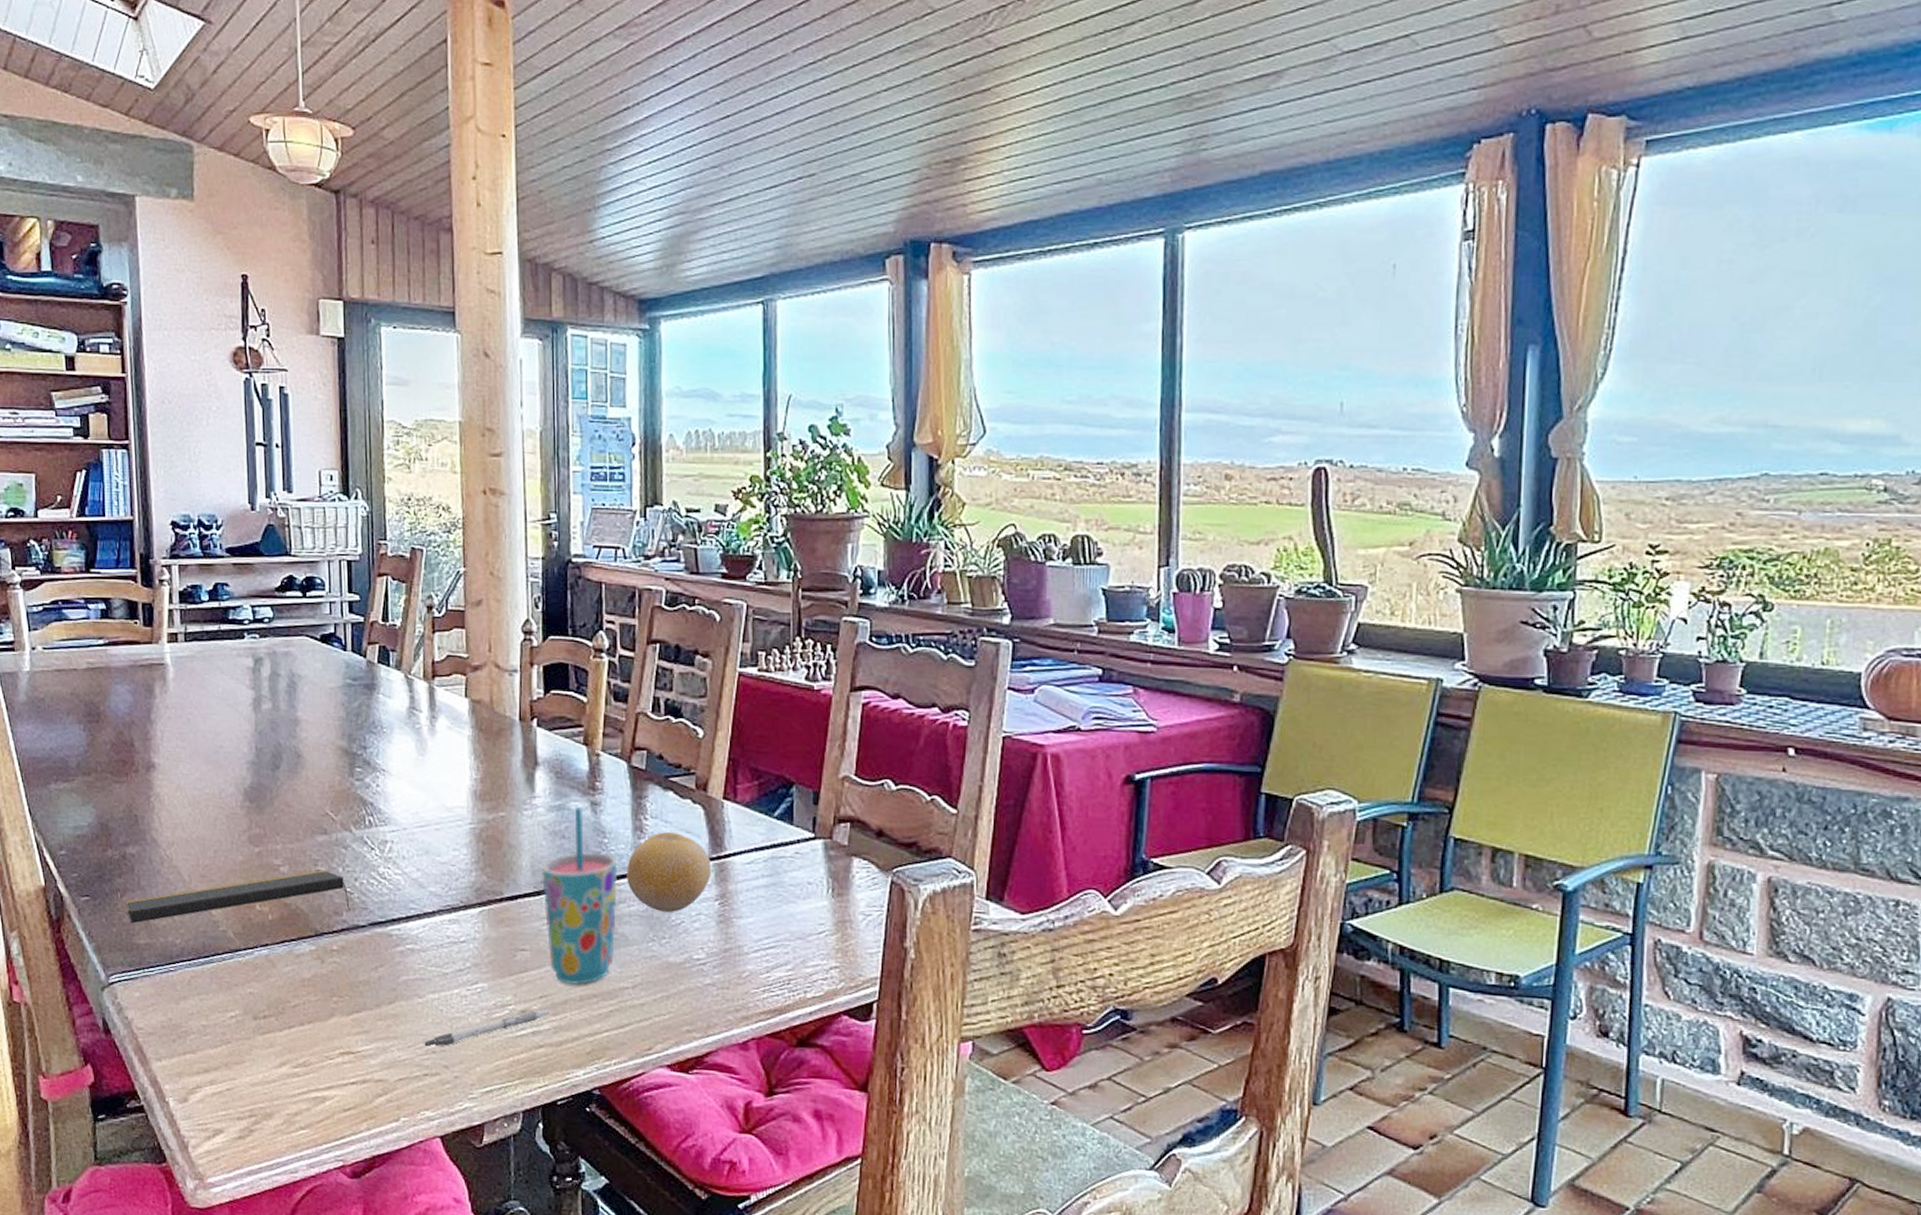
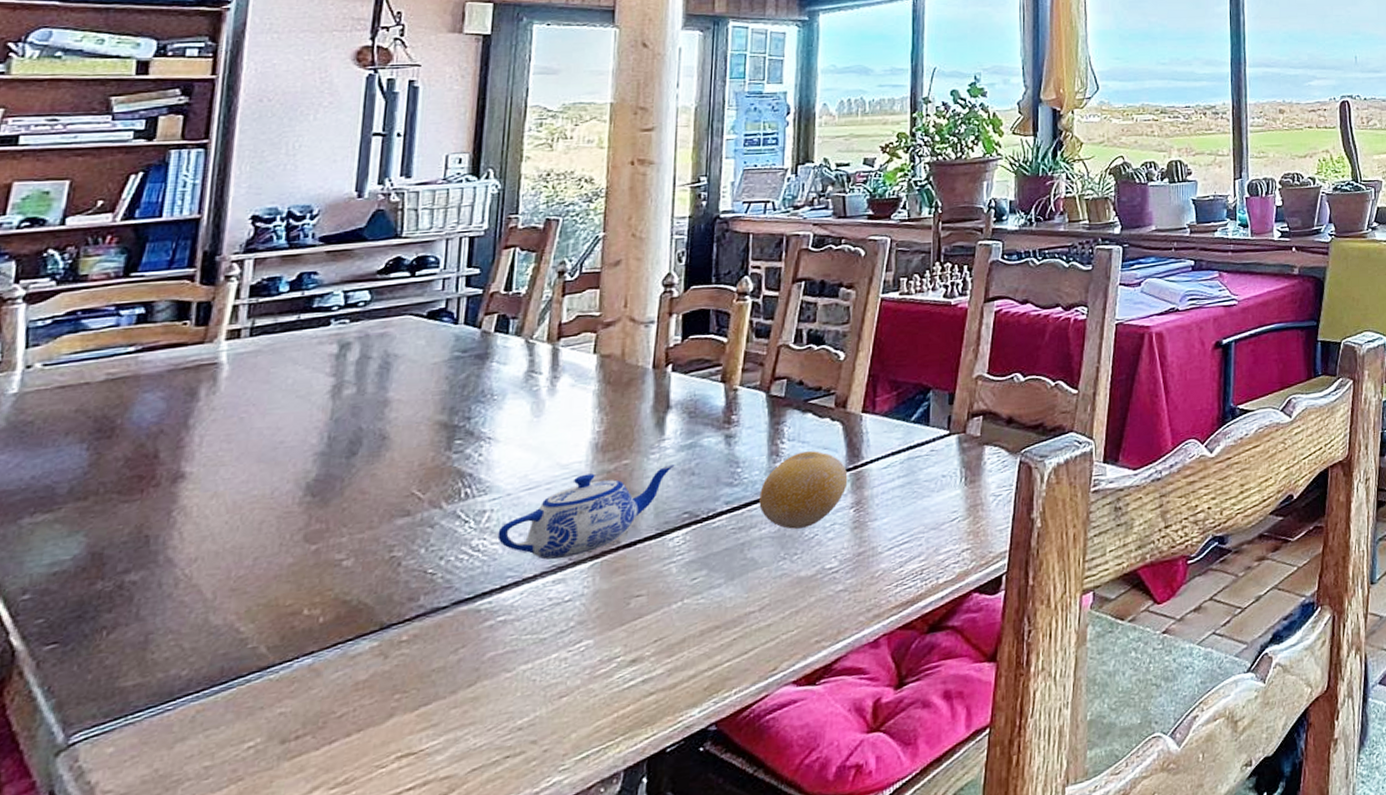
notepad: present [126,870,350,924] -> none [112,554,430,665]
teapot: none [399,820,546,901] -> present [497,465,675,560]
pen: present [424,1010,550,1047] -> none [508,653,665,726]
cup: present [542,807,617,985] -> none [666,442,750,622]

